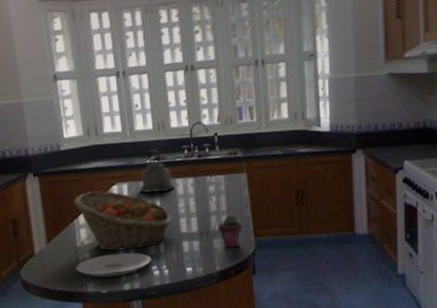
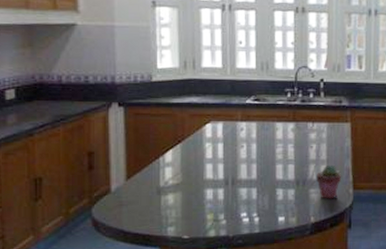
fruit basket: present [73,191,172,251] -> none [161,128,268,194]
plate: present [76,252,152,278] -> none [156,196,242,221]
kettle: present [138,149,175,193] -> none [234,89,274,136]

